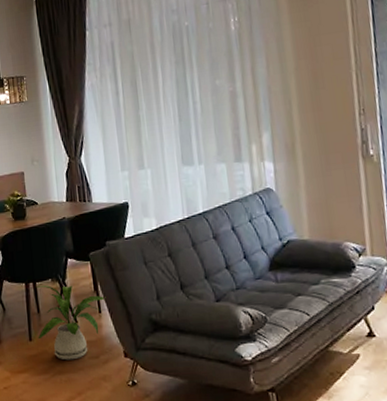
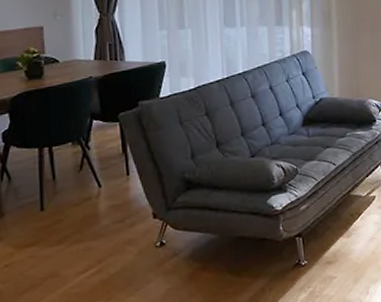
house plant: present [35,285,106,361] -> none [51,148,136,228]

